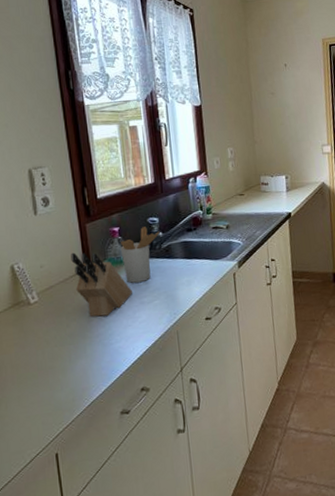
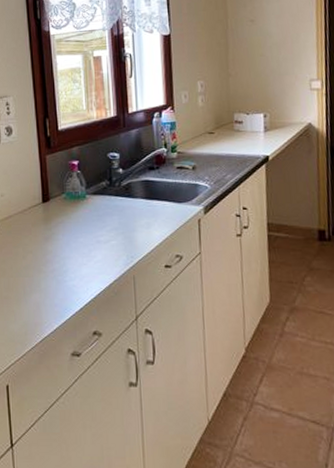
knife block: present [71,252,132,317] -> none [30,183,89,252]
utensil holder: present [120,227,160,283] -> none [79,162,120,220]

